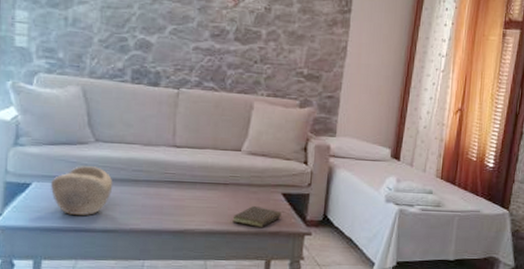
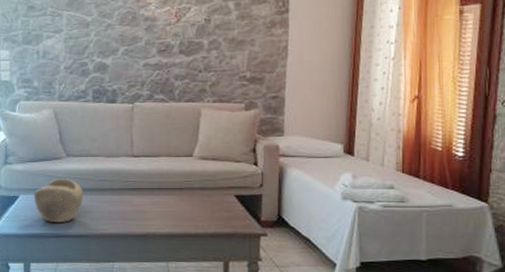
book: present [232,205,289,229] -> none [190,208,243,230]

